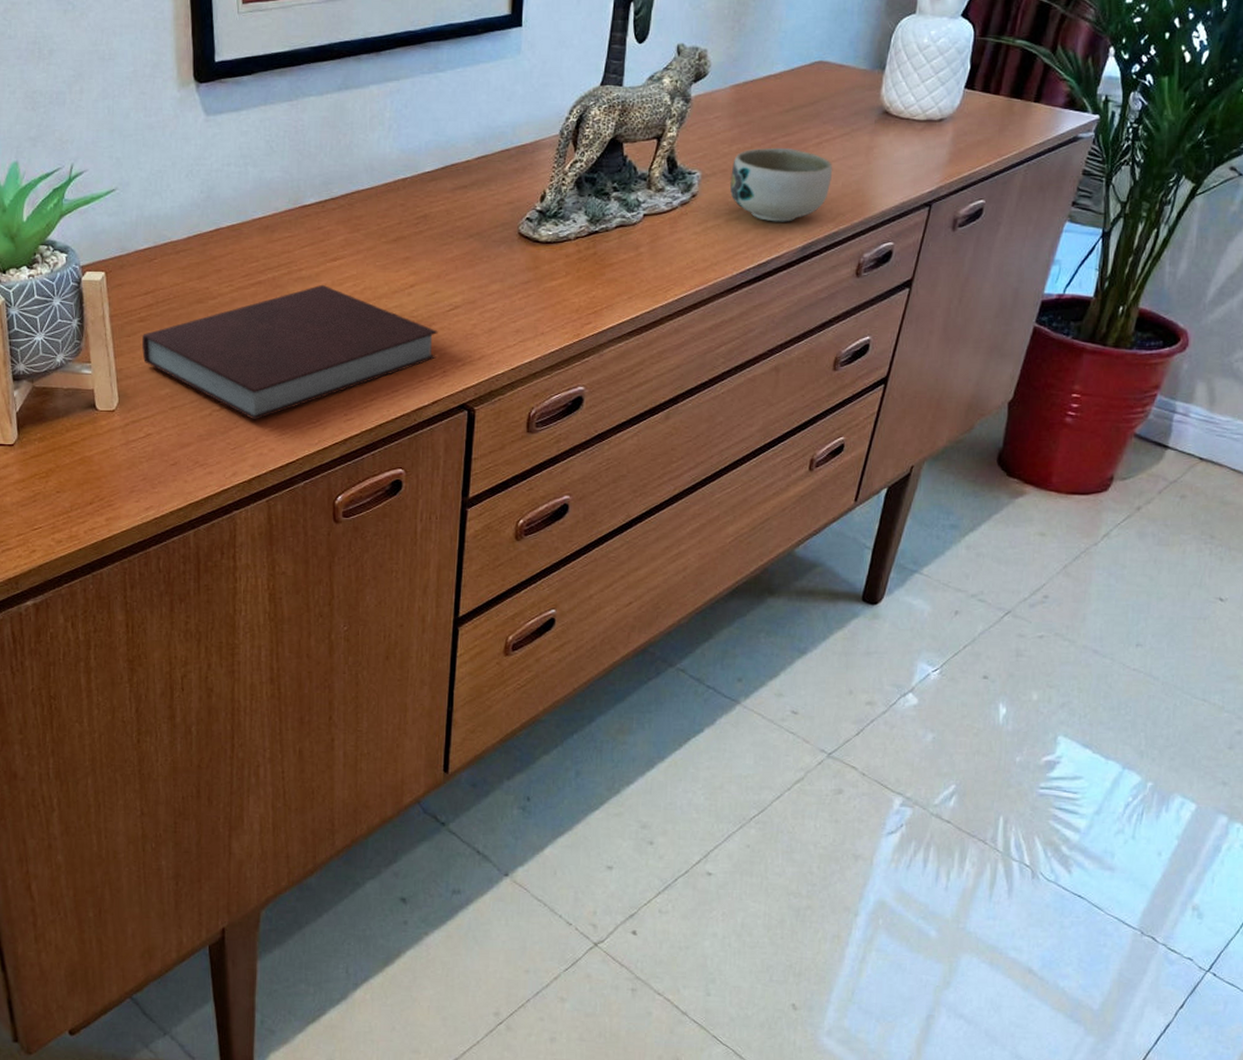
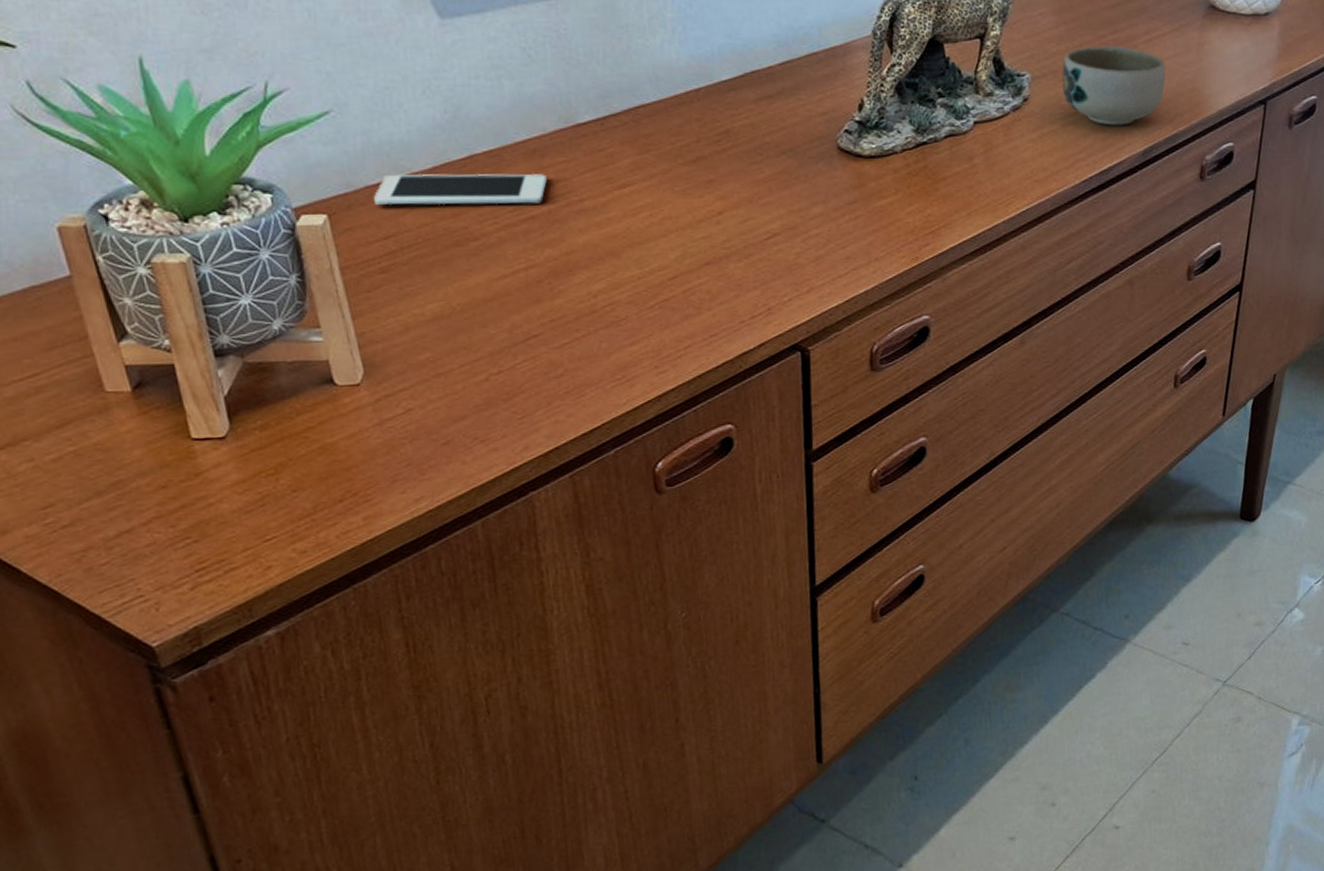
cell phone: none [141,243,274,271] -> present [374,173,547,206]
notebook: present [142,284,438,420] -> none [387,216,759,382]

